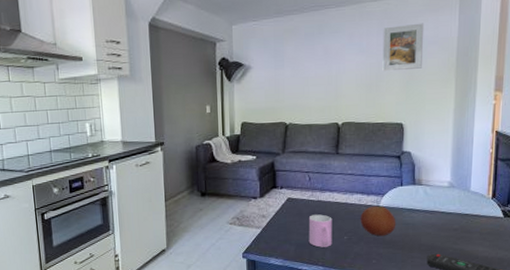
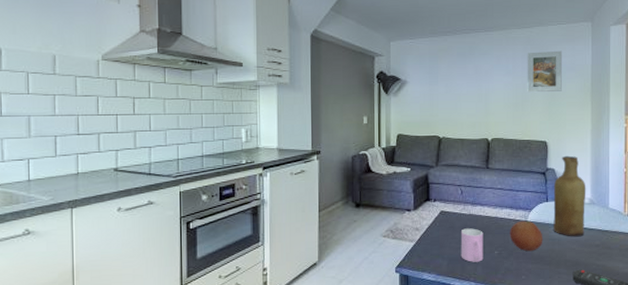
vase: none [408,137,446,222] -> present [553,155,586,237]

